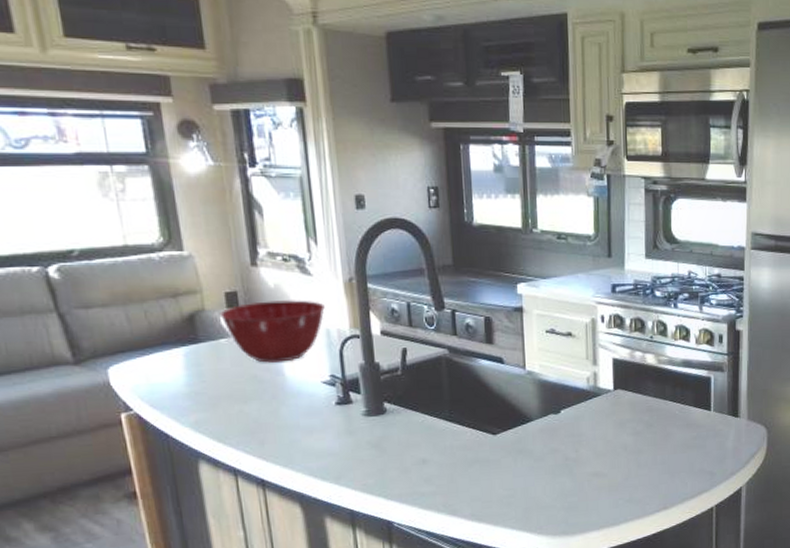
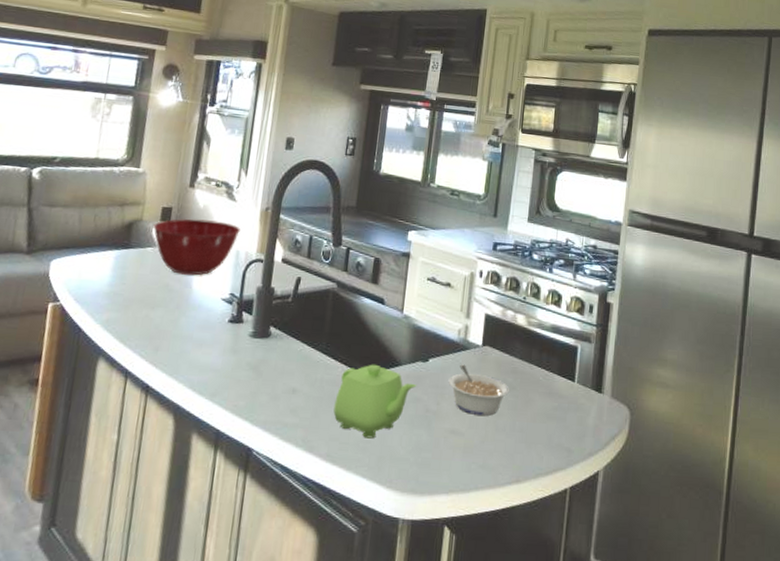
teapot: none [469,423,552,494] -> present [333,364,417,439]
legume: none [584,410,647,456] -> present [448,364,509,416]

